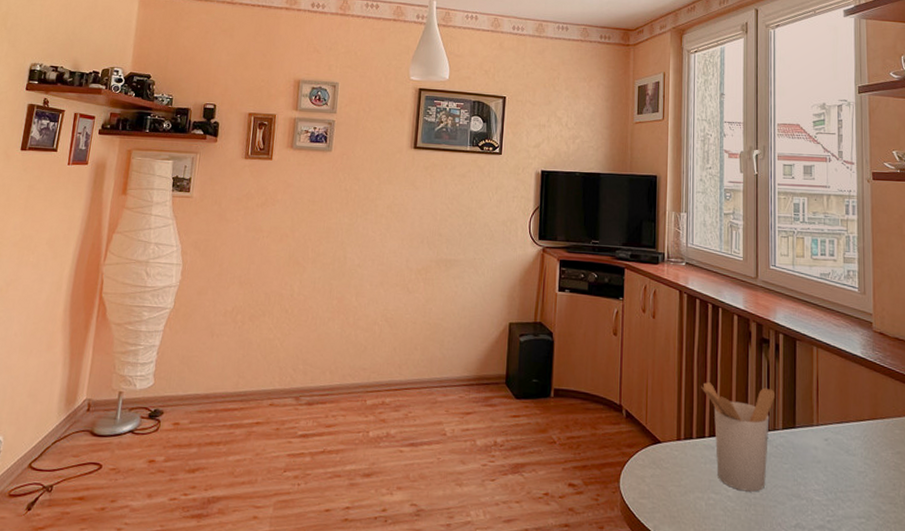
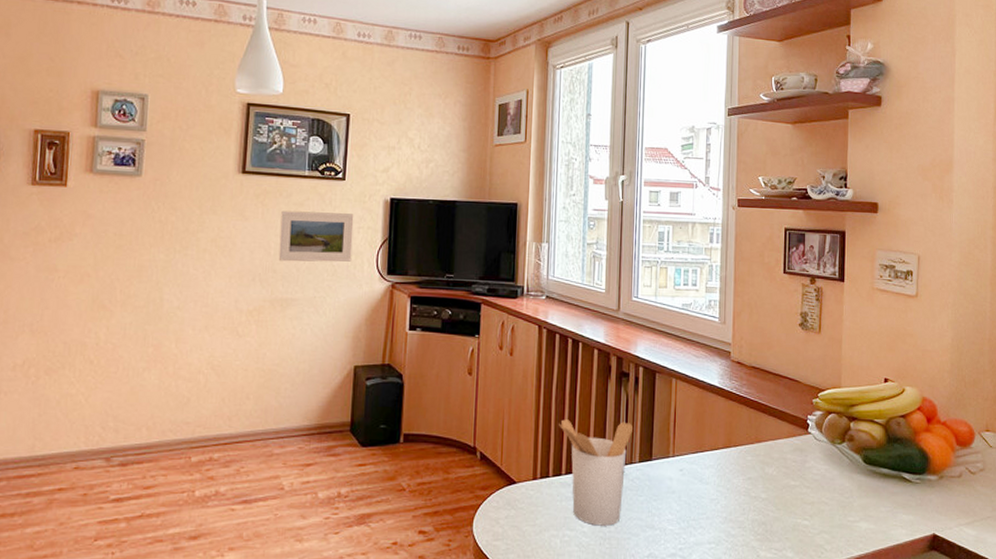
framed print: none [443,181,509,228] -> present [278,210,354,262]

